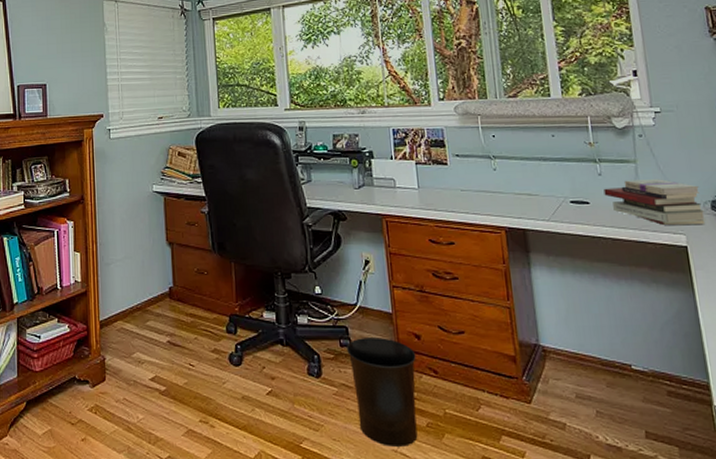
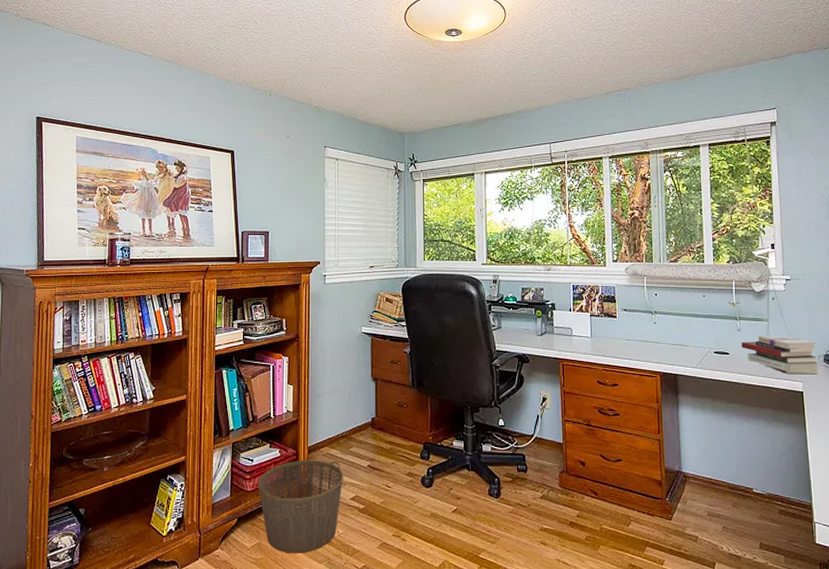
basket: none [46,336,141,442] -> present [257,460,344,553]
waste bin: present [347,338,418,447] -> none [523,464,580,556]

